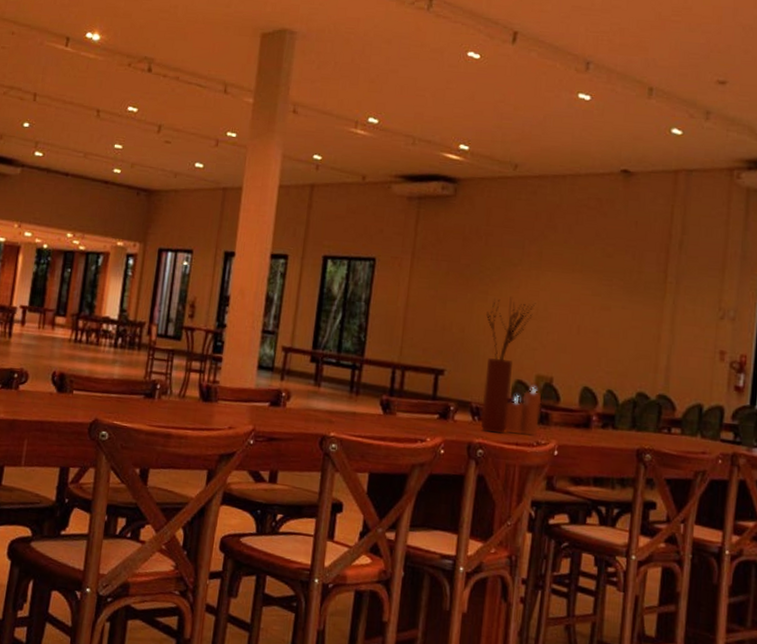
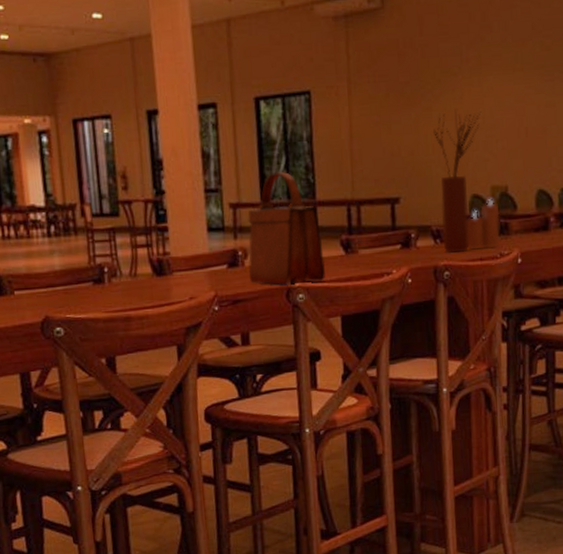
handbag: none [288,326,364,436] -> present [247,171,325,285]

